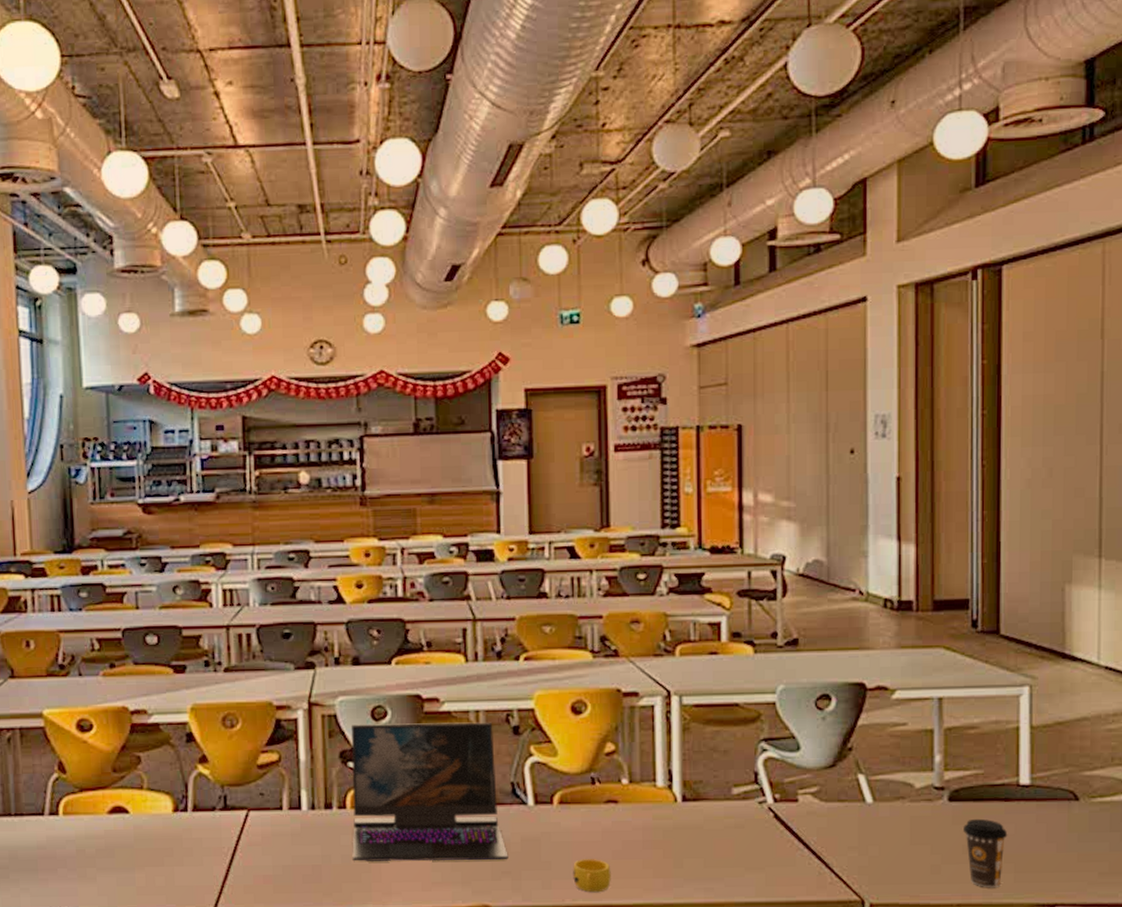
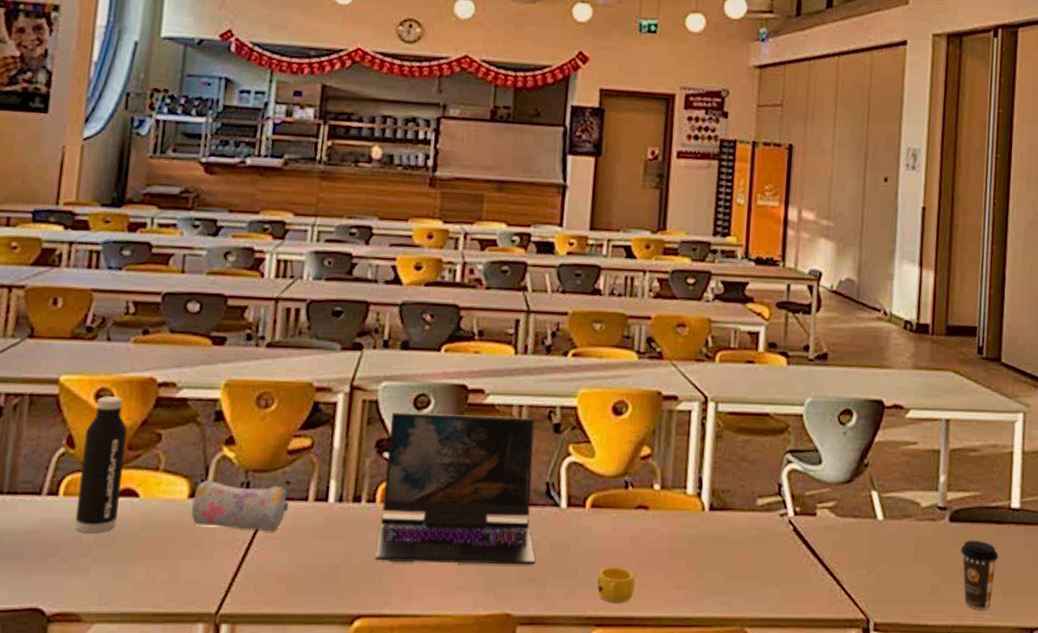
water bottle: none [73,725,113,847] -> present [74,396,128,533]
pencil case: none [177,795,265,839] -> present [191,479,289,532]

